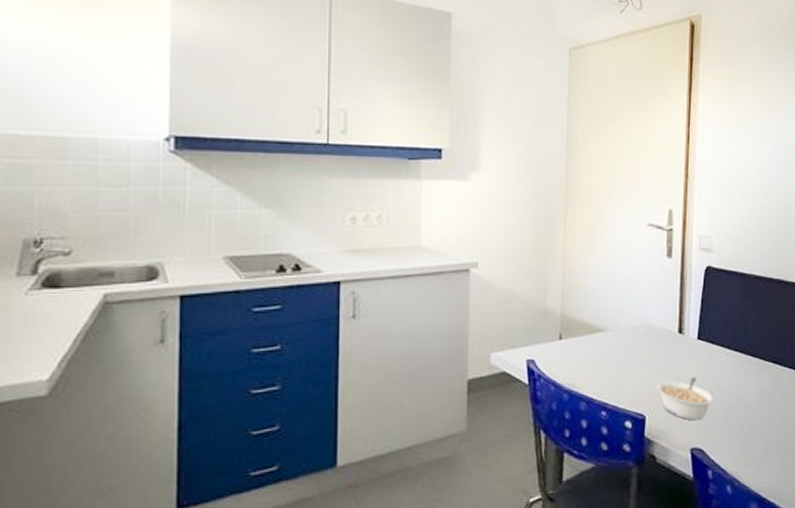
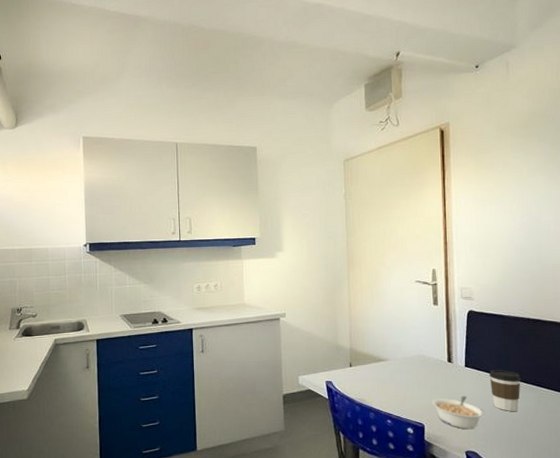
coffee cup: none [723,342,758,396] -> present [489,369,521,411]

